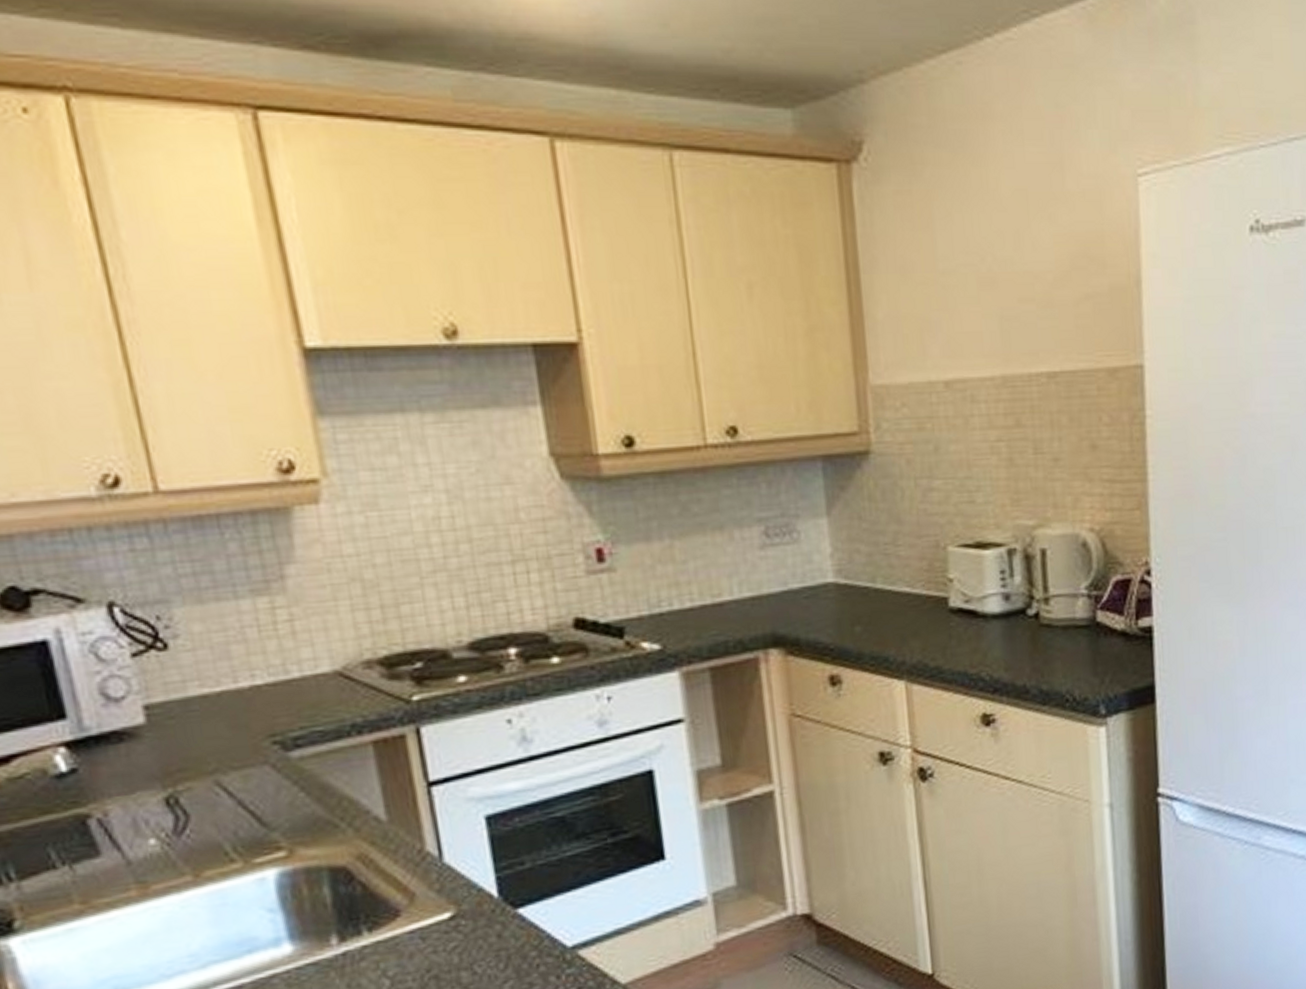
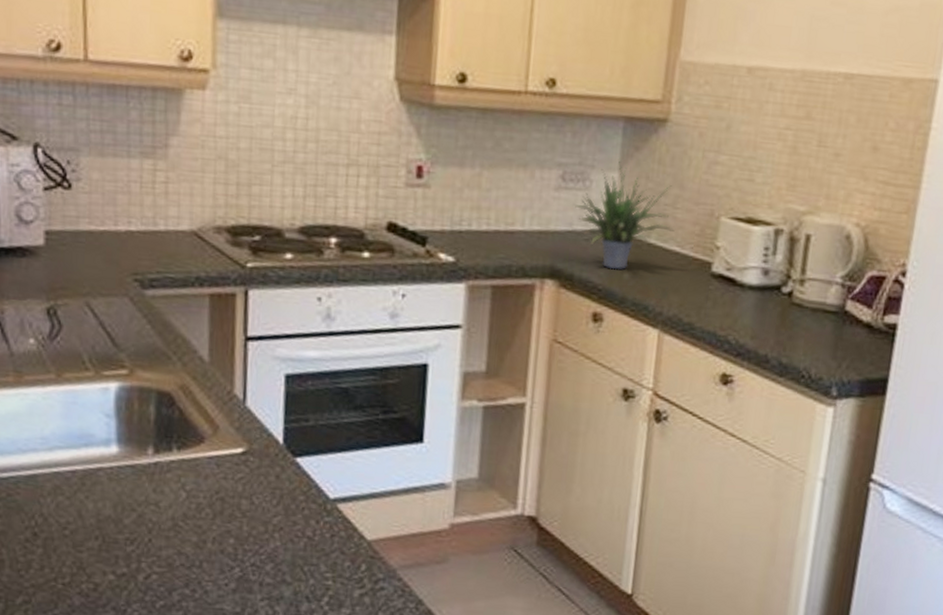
potted plant: none [784,500,901,625] -> present [574,156,675,270]

